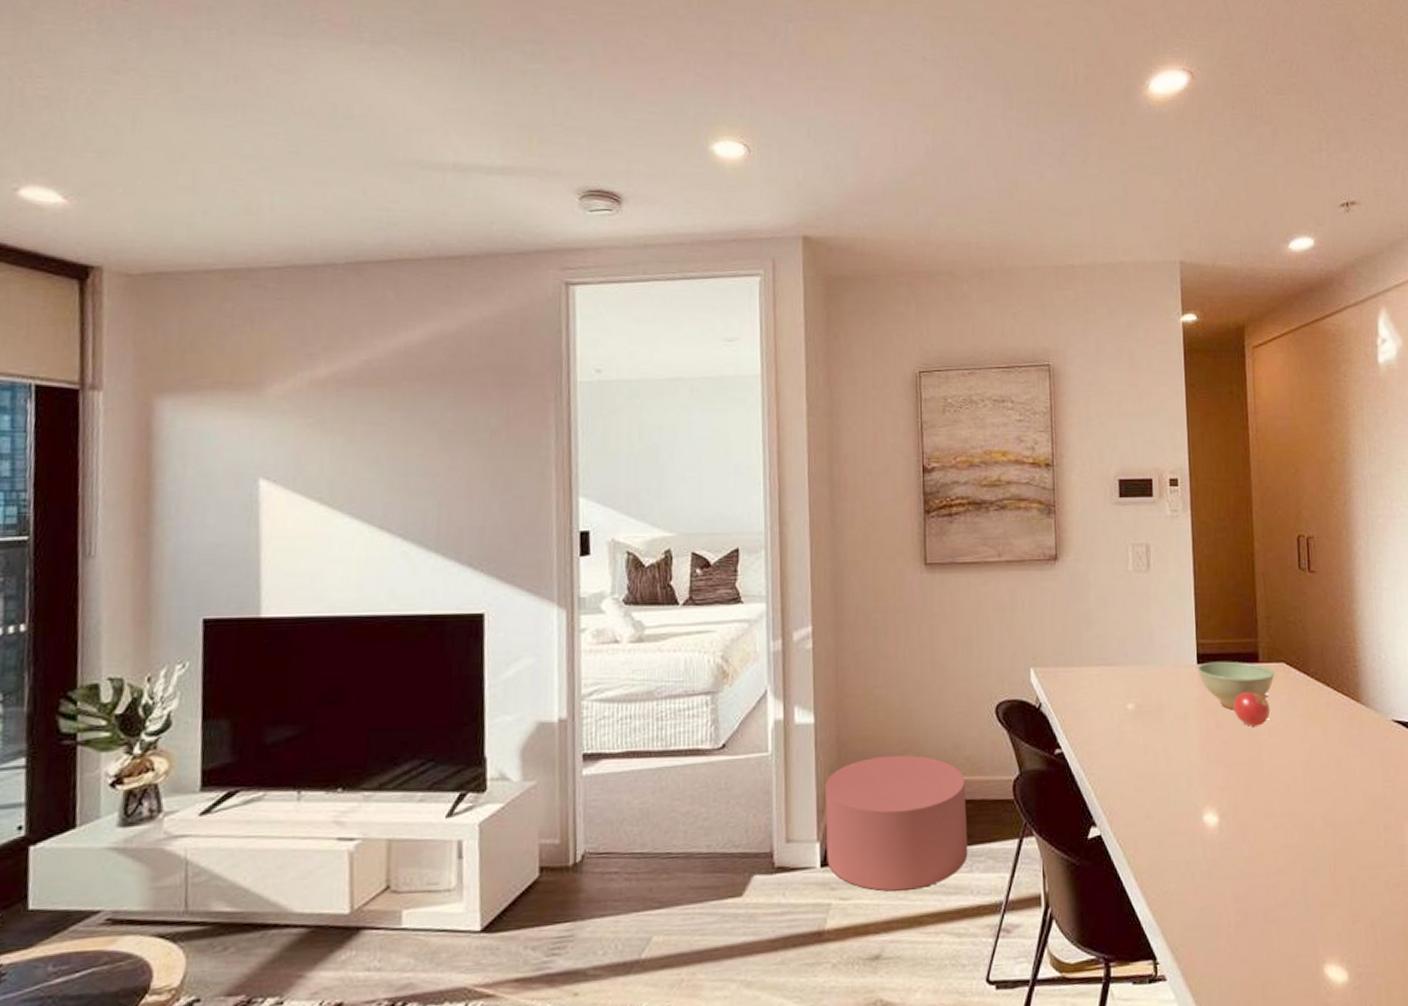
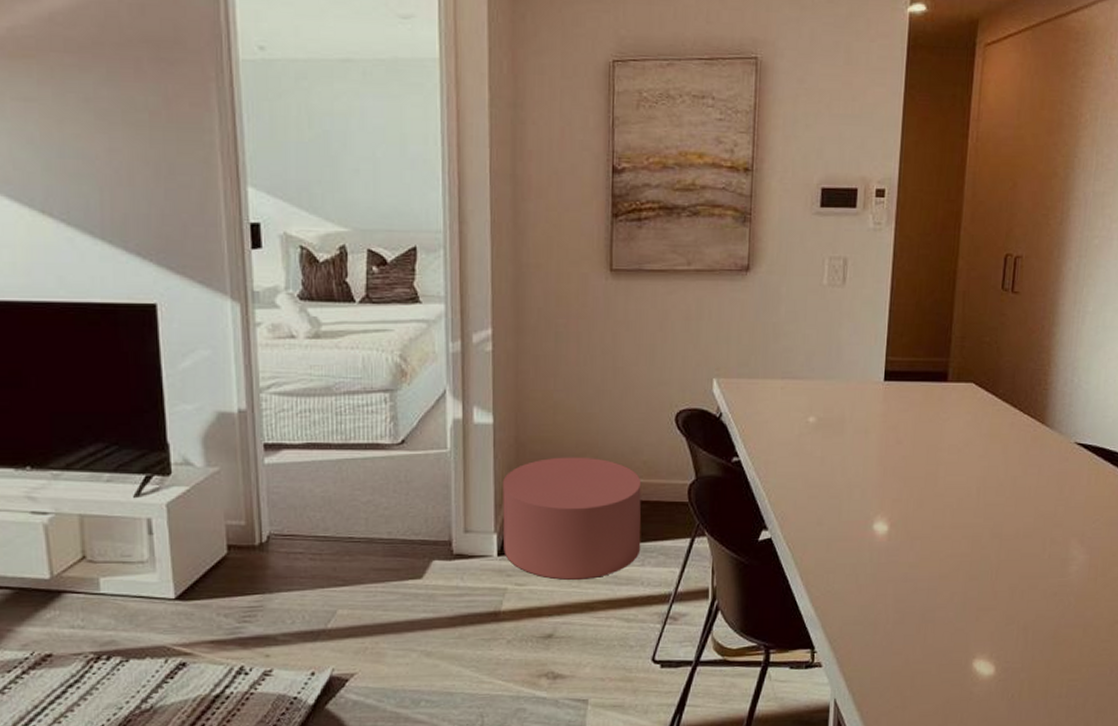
bowl: present [1197,661,1275,710] -> none [883,379,962,427]
fruit: present [1233,691,1271,726] -> none [915,409,953,443]

